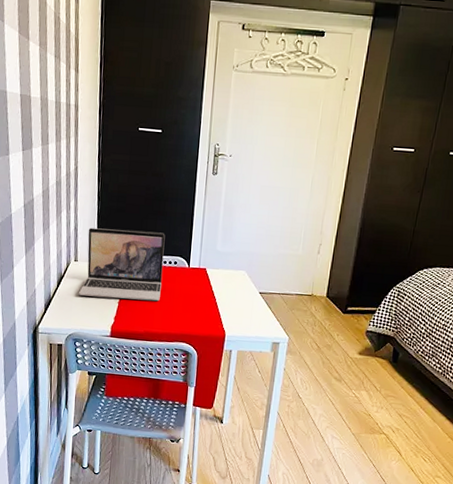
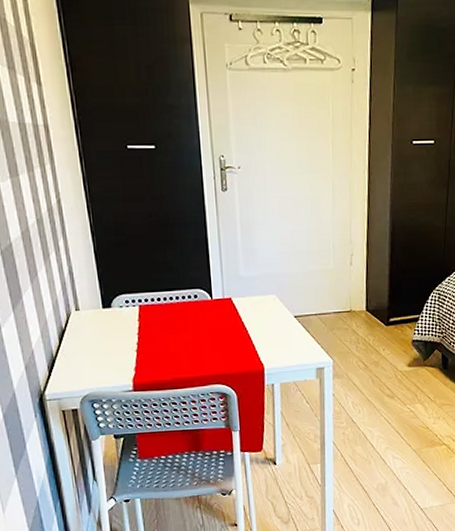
laptop: present [78,227,165,302] -> none [86,264,184,349]

